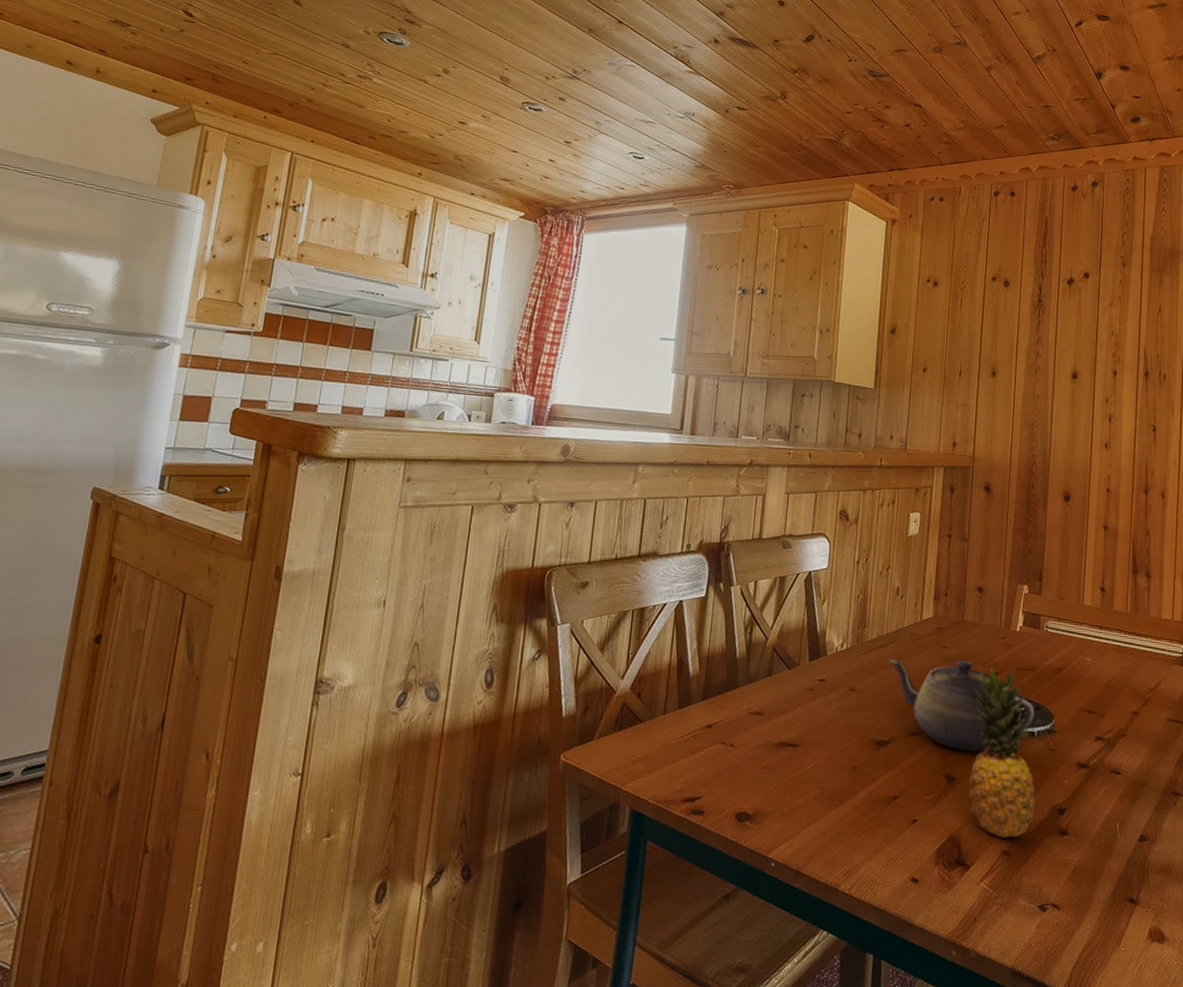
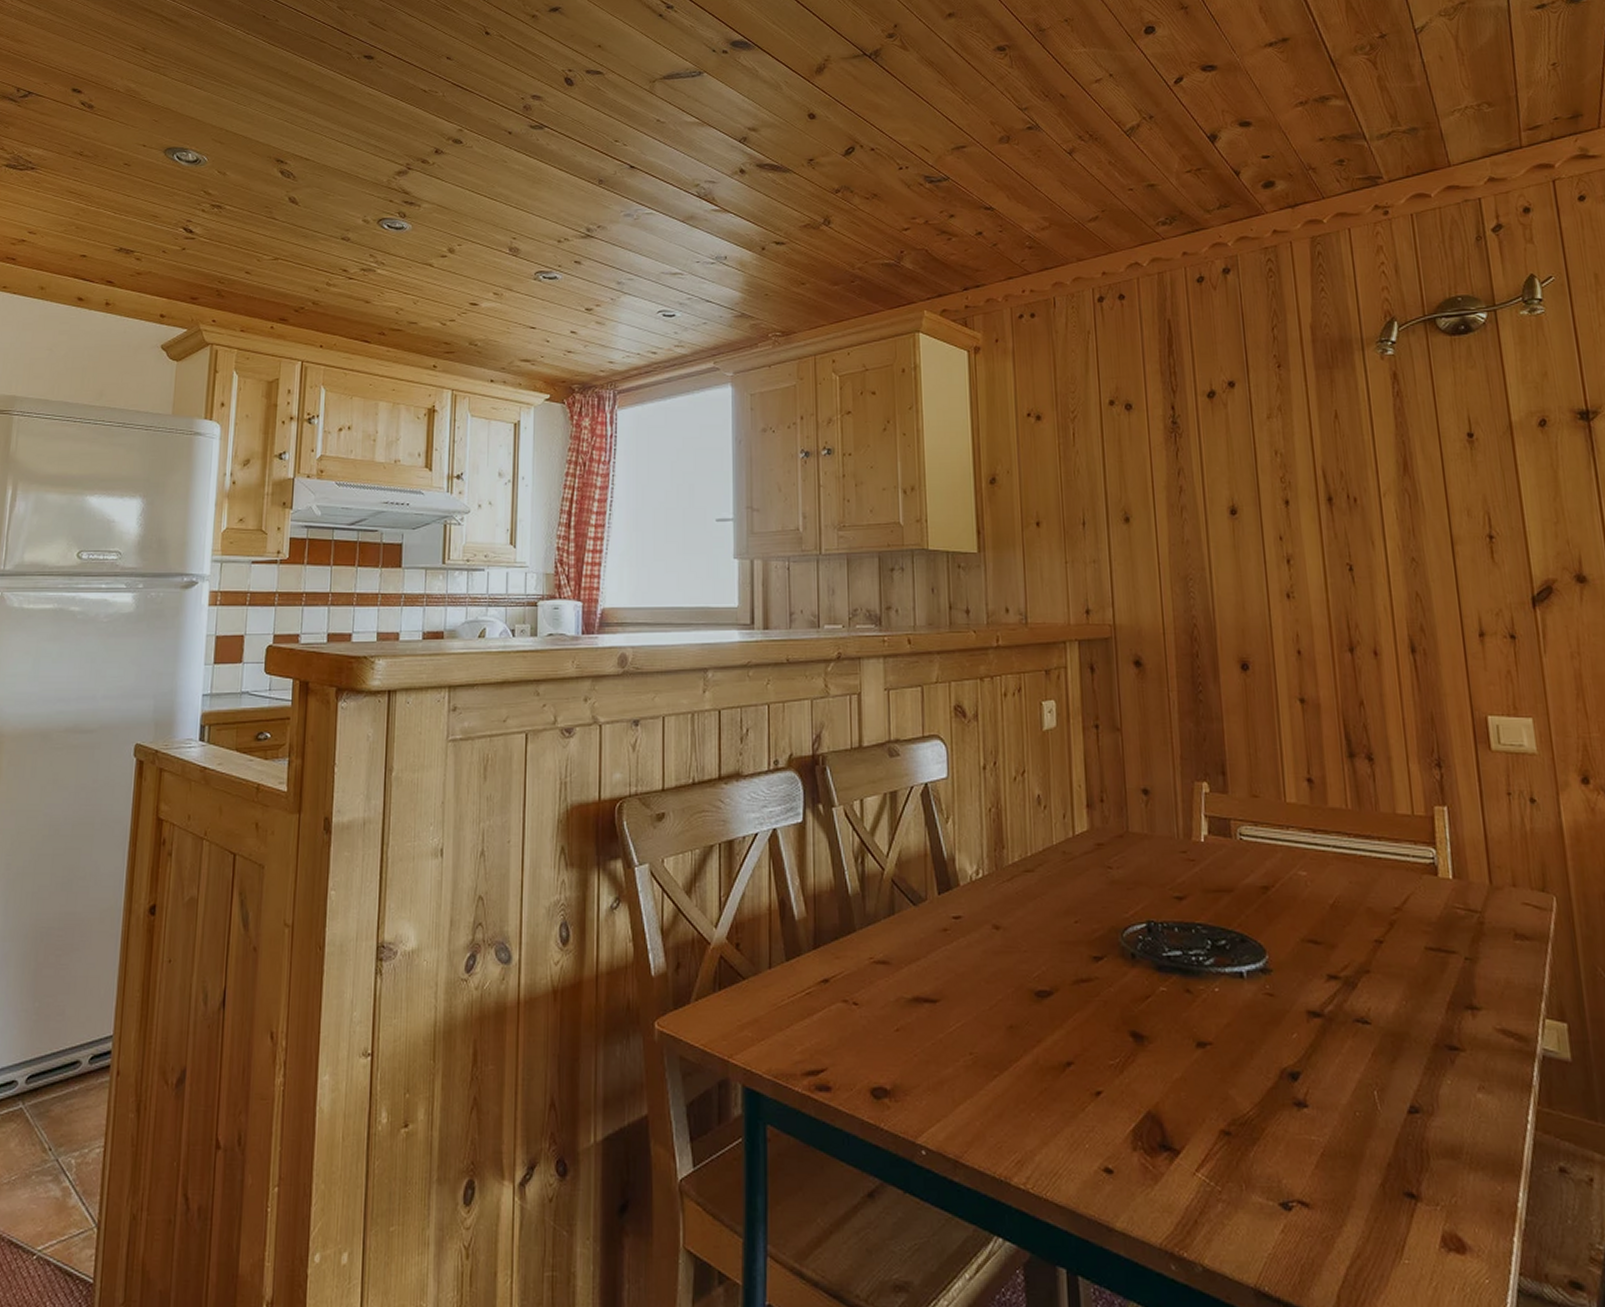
teapot: present [888,659,1034,752] -> none [1038,883,1239,1001]
fruit: present [968,667,1035,838] -> none [1155,889,1257,1114]

